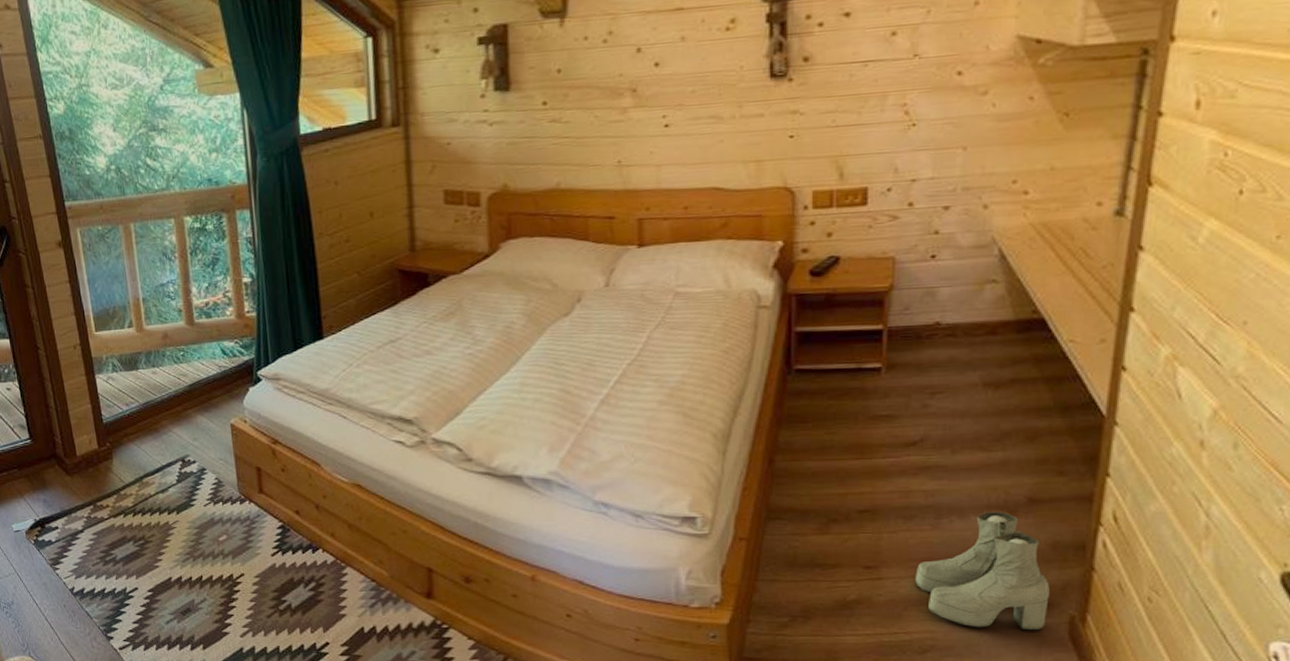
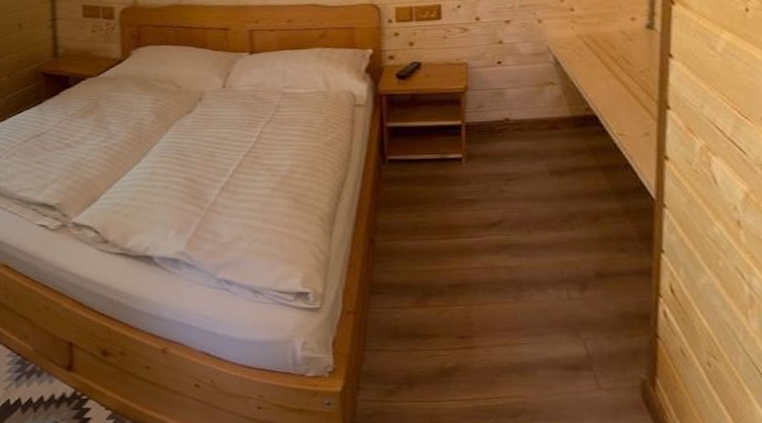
boots: present [915,511,1050,631] -> none [504,285,622,394]

